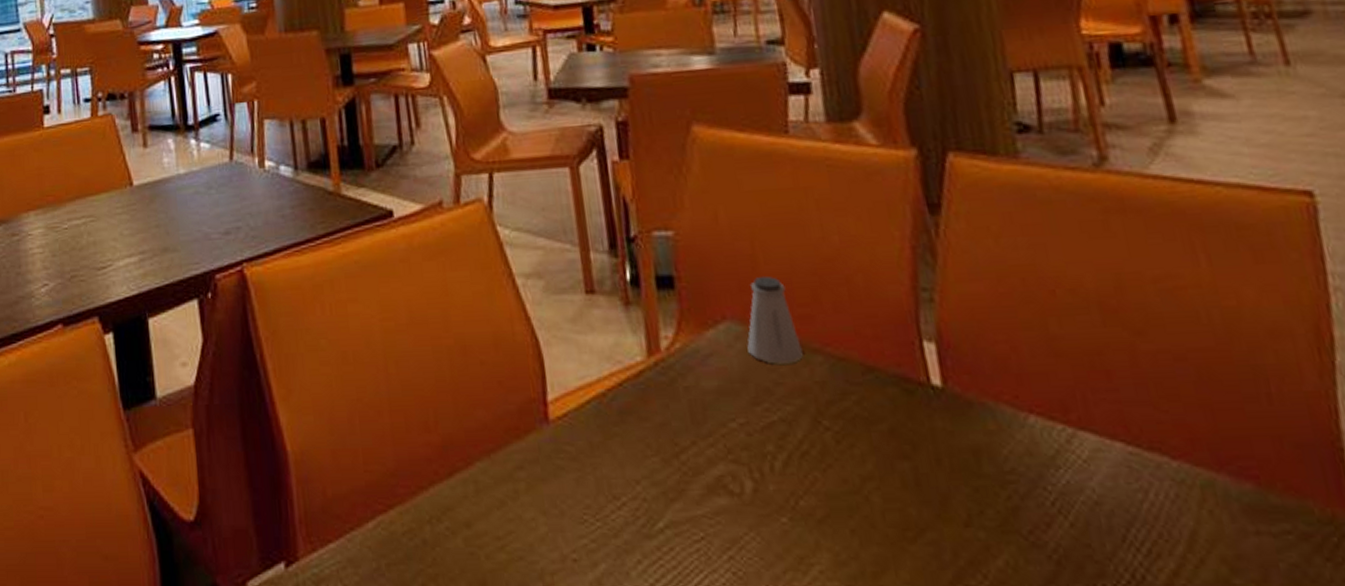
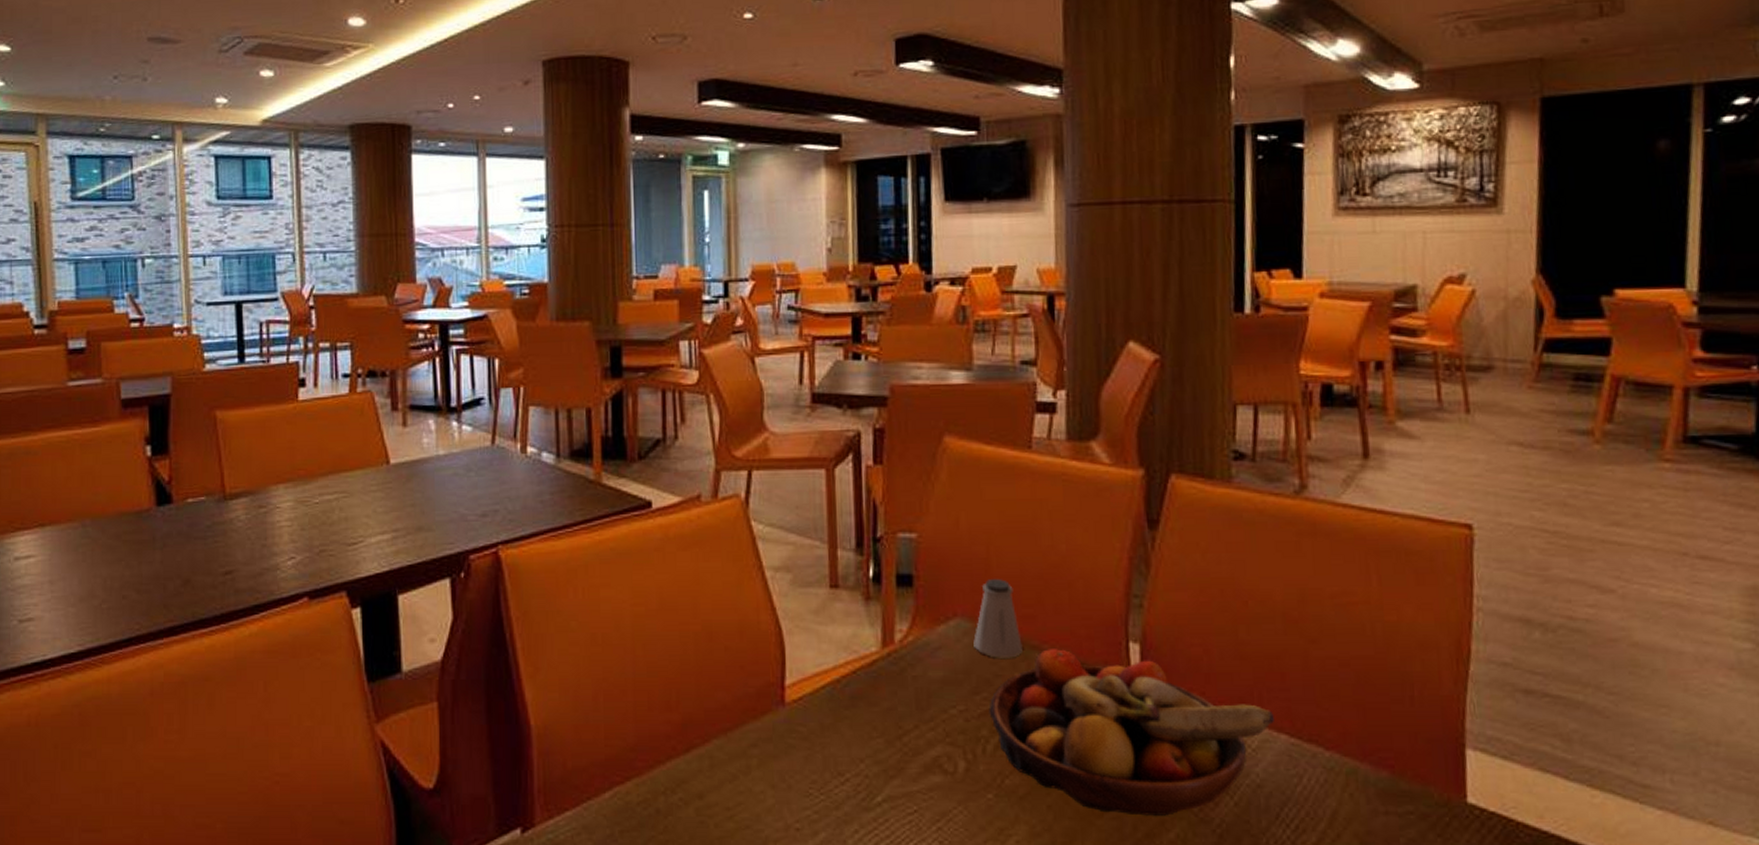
fruit bowl: none [772,352,1105,540] -> present [988,649,1274,816]

